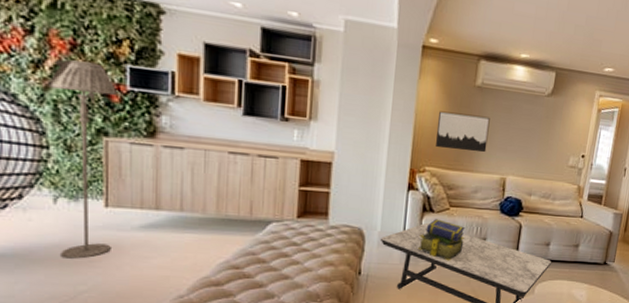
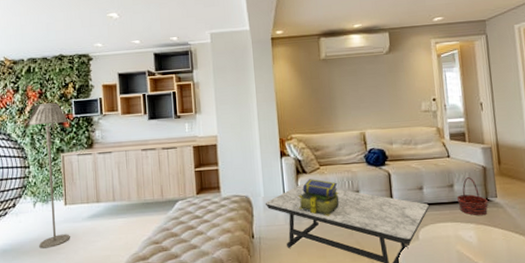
wall art: present [435,111,490,153] -> none [295,82,342,116]
basket: none [578,240,607,278] -> present [456,177,489,216]

